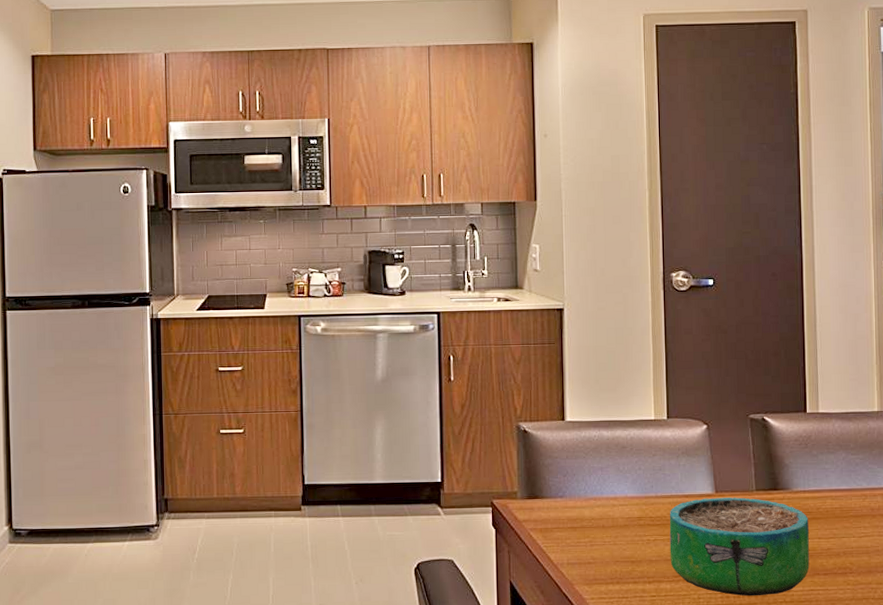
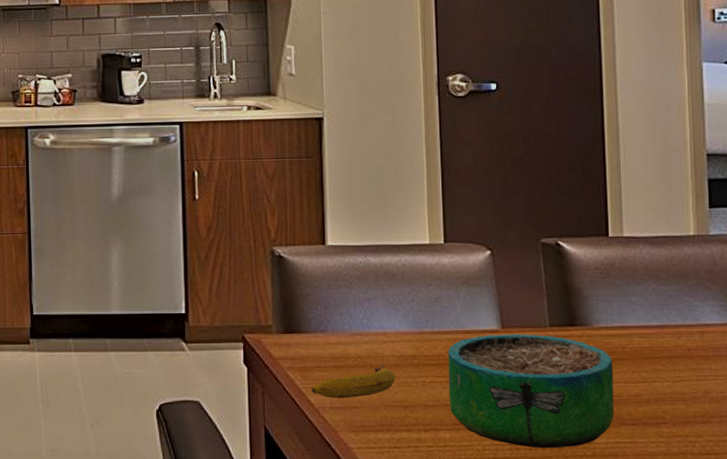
banana: none [551,525,624,555] -> present [311,364,396,398]

